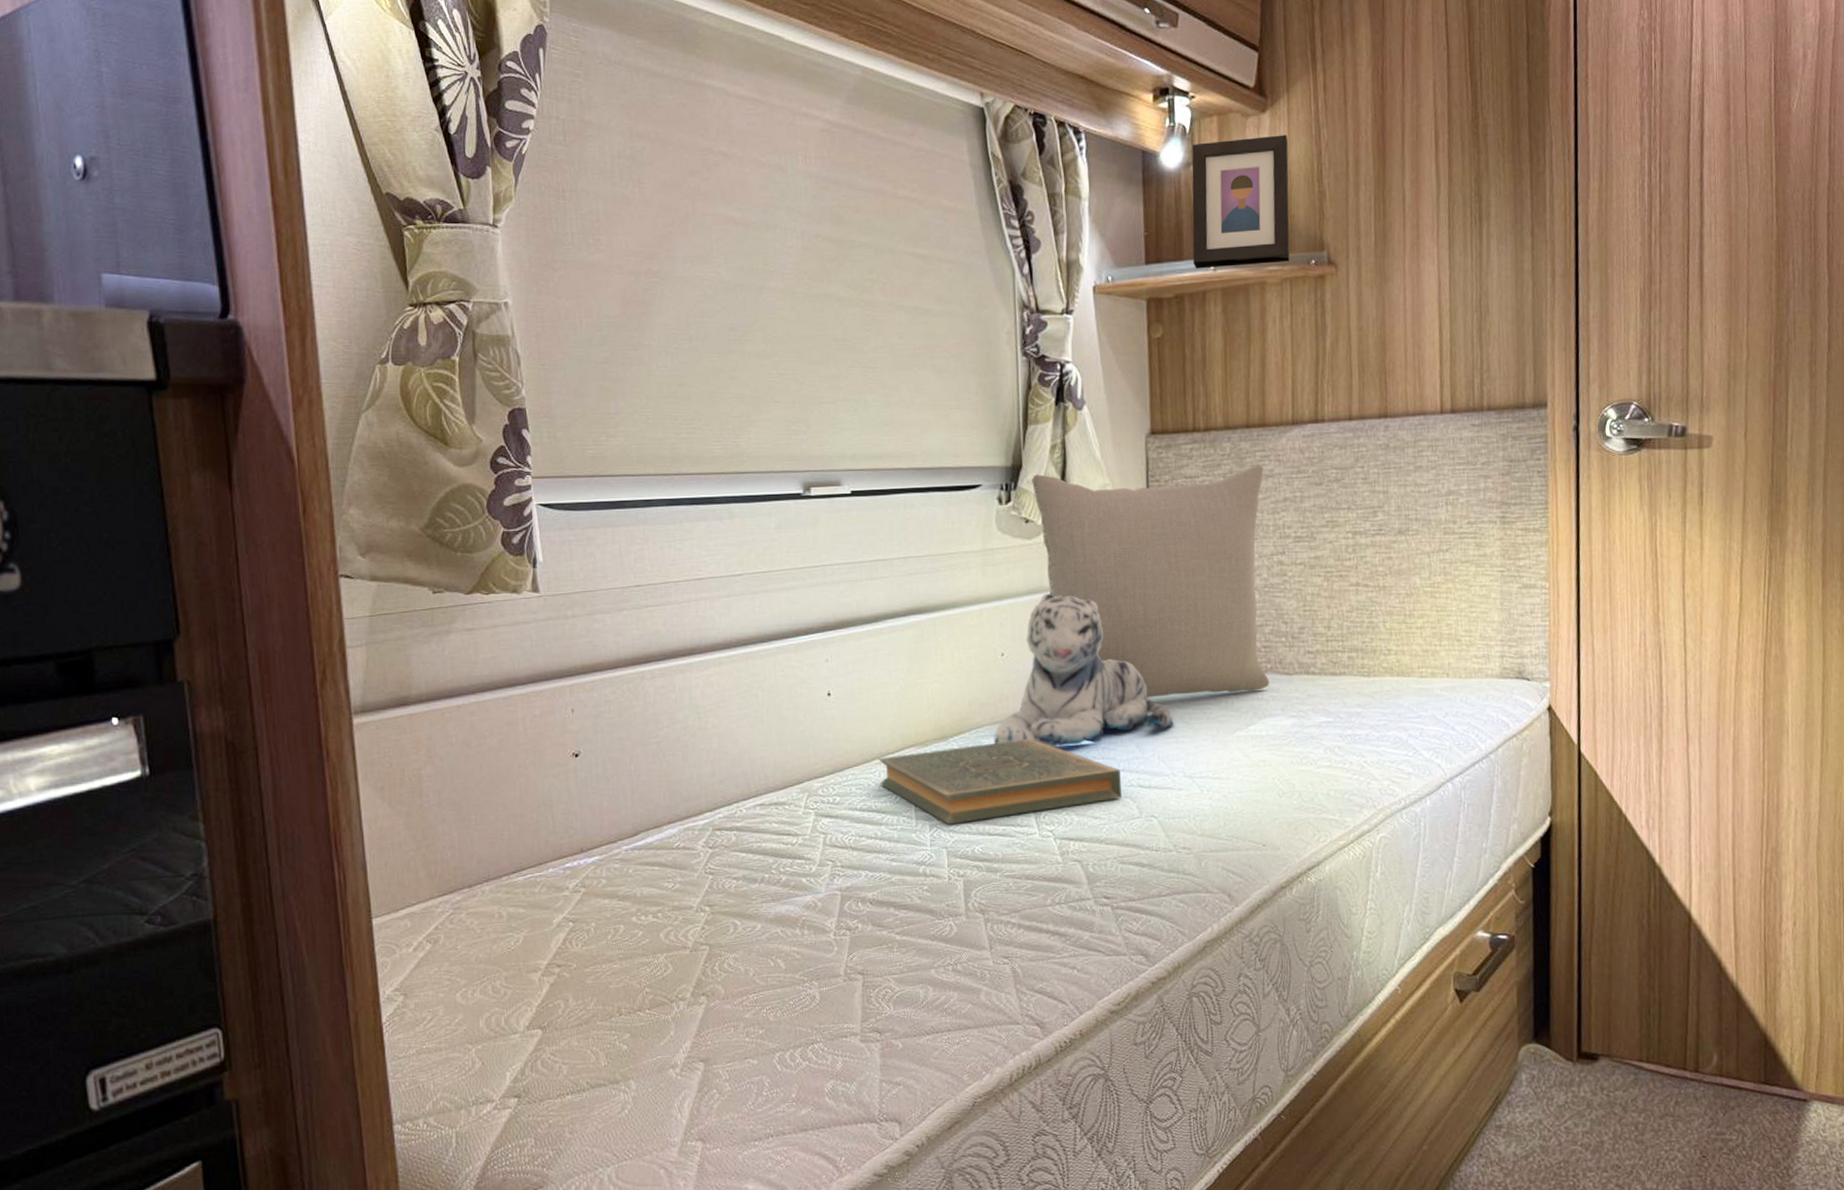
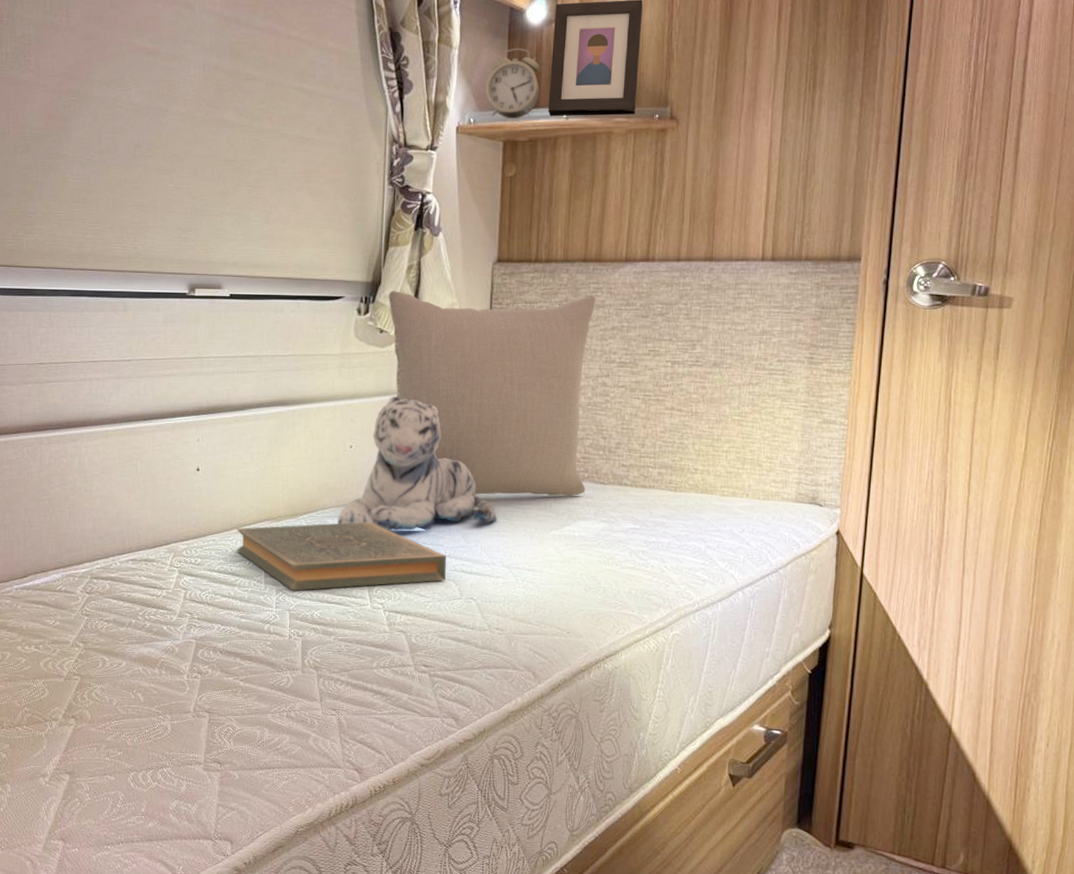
alarm clock: none [1122,195,1183,275] -> present [485,48,541,119]

